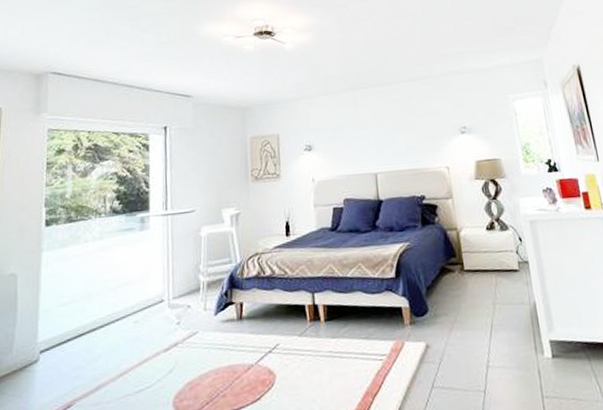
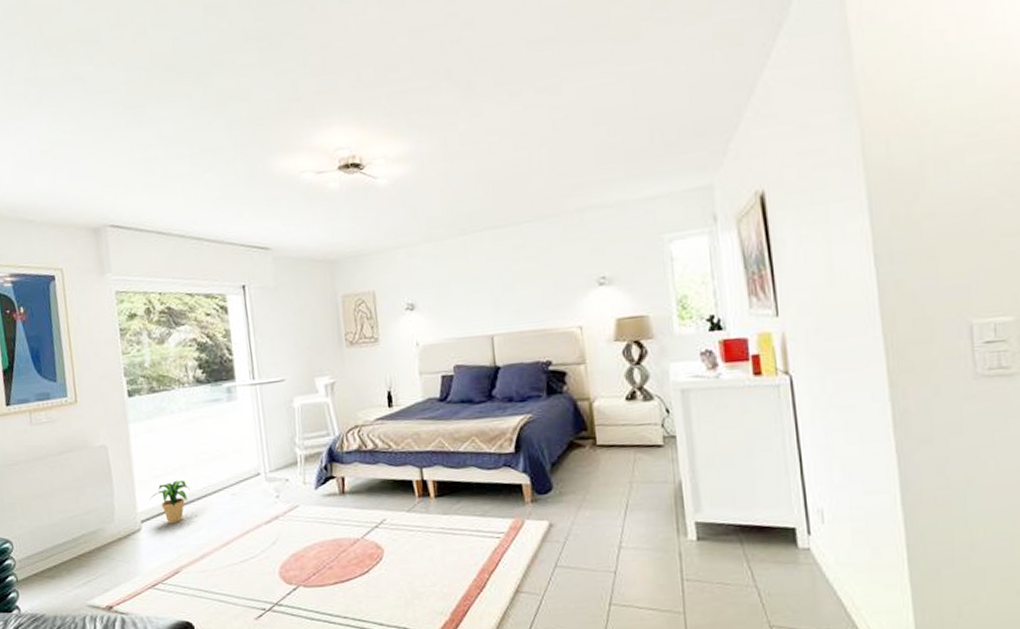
potted plant: none [51,308,94,354] -> present [149,480,190,524]

